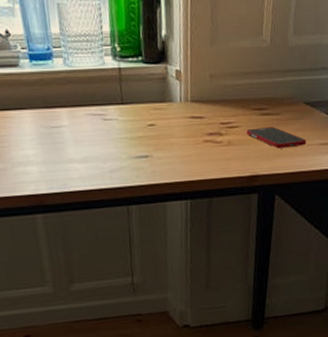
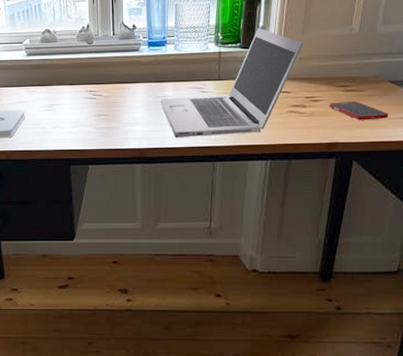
laptop: none [55,36,214,178] -> present [161,27,304,137]

